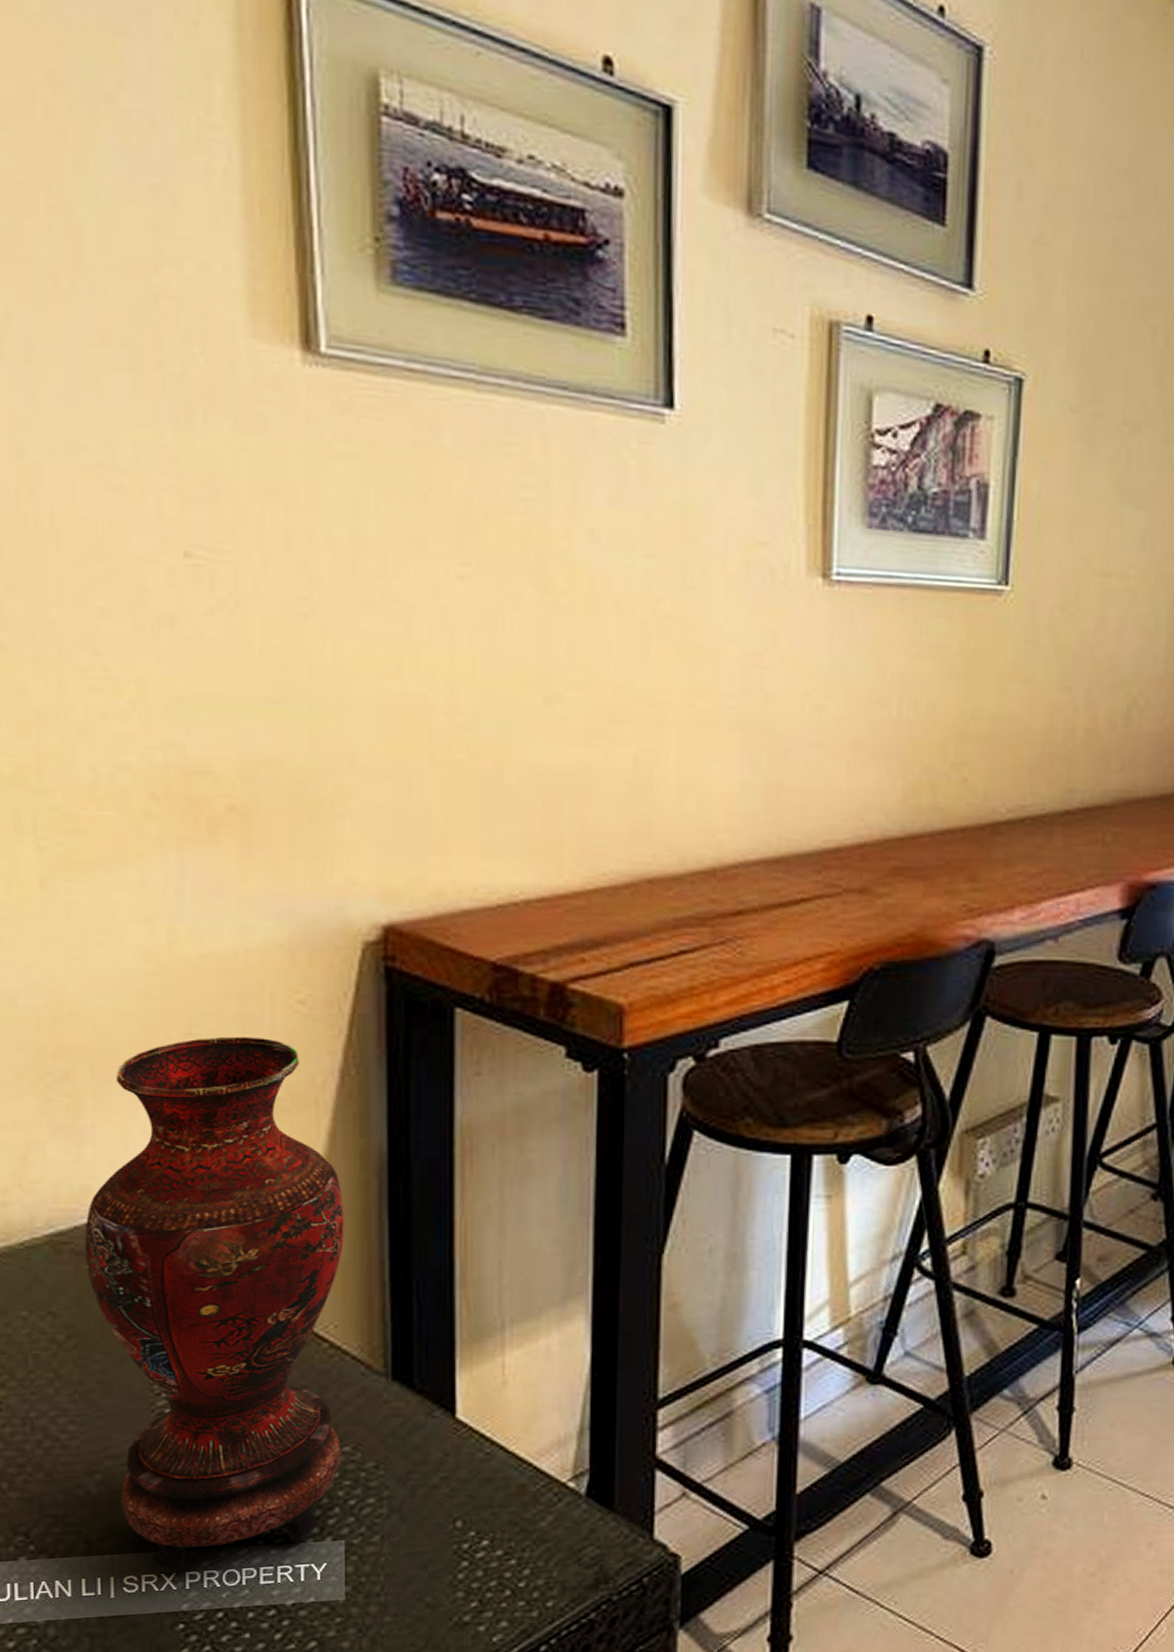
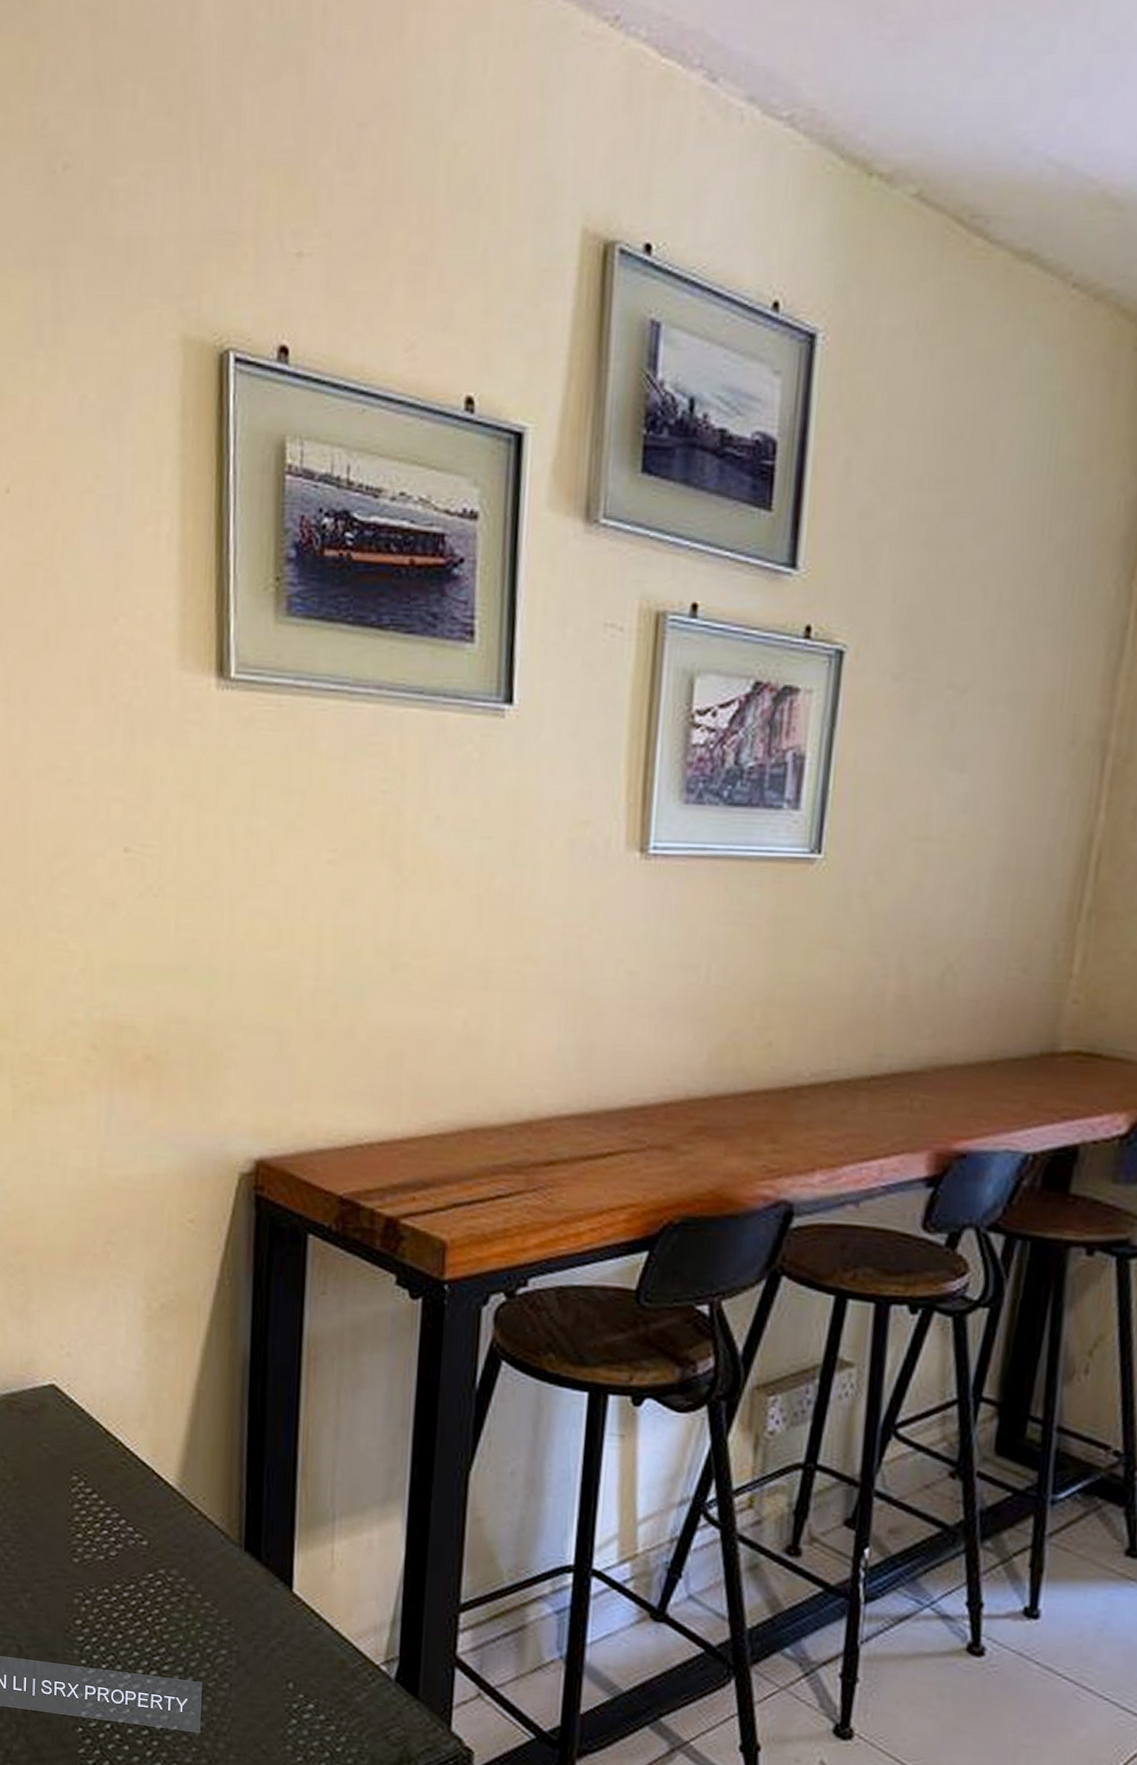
vase: present [84,1036,344,1575] -> none [28,1245,215,1686]

